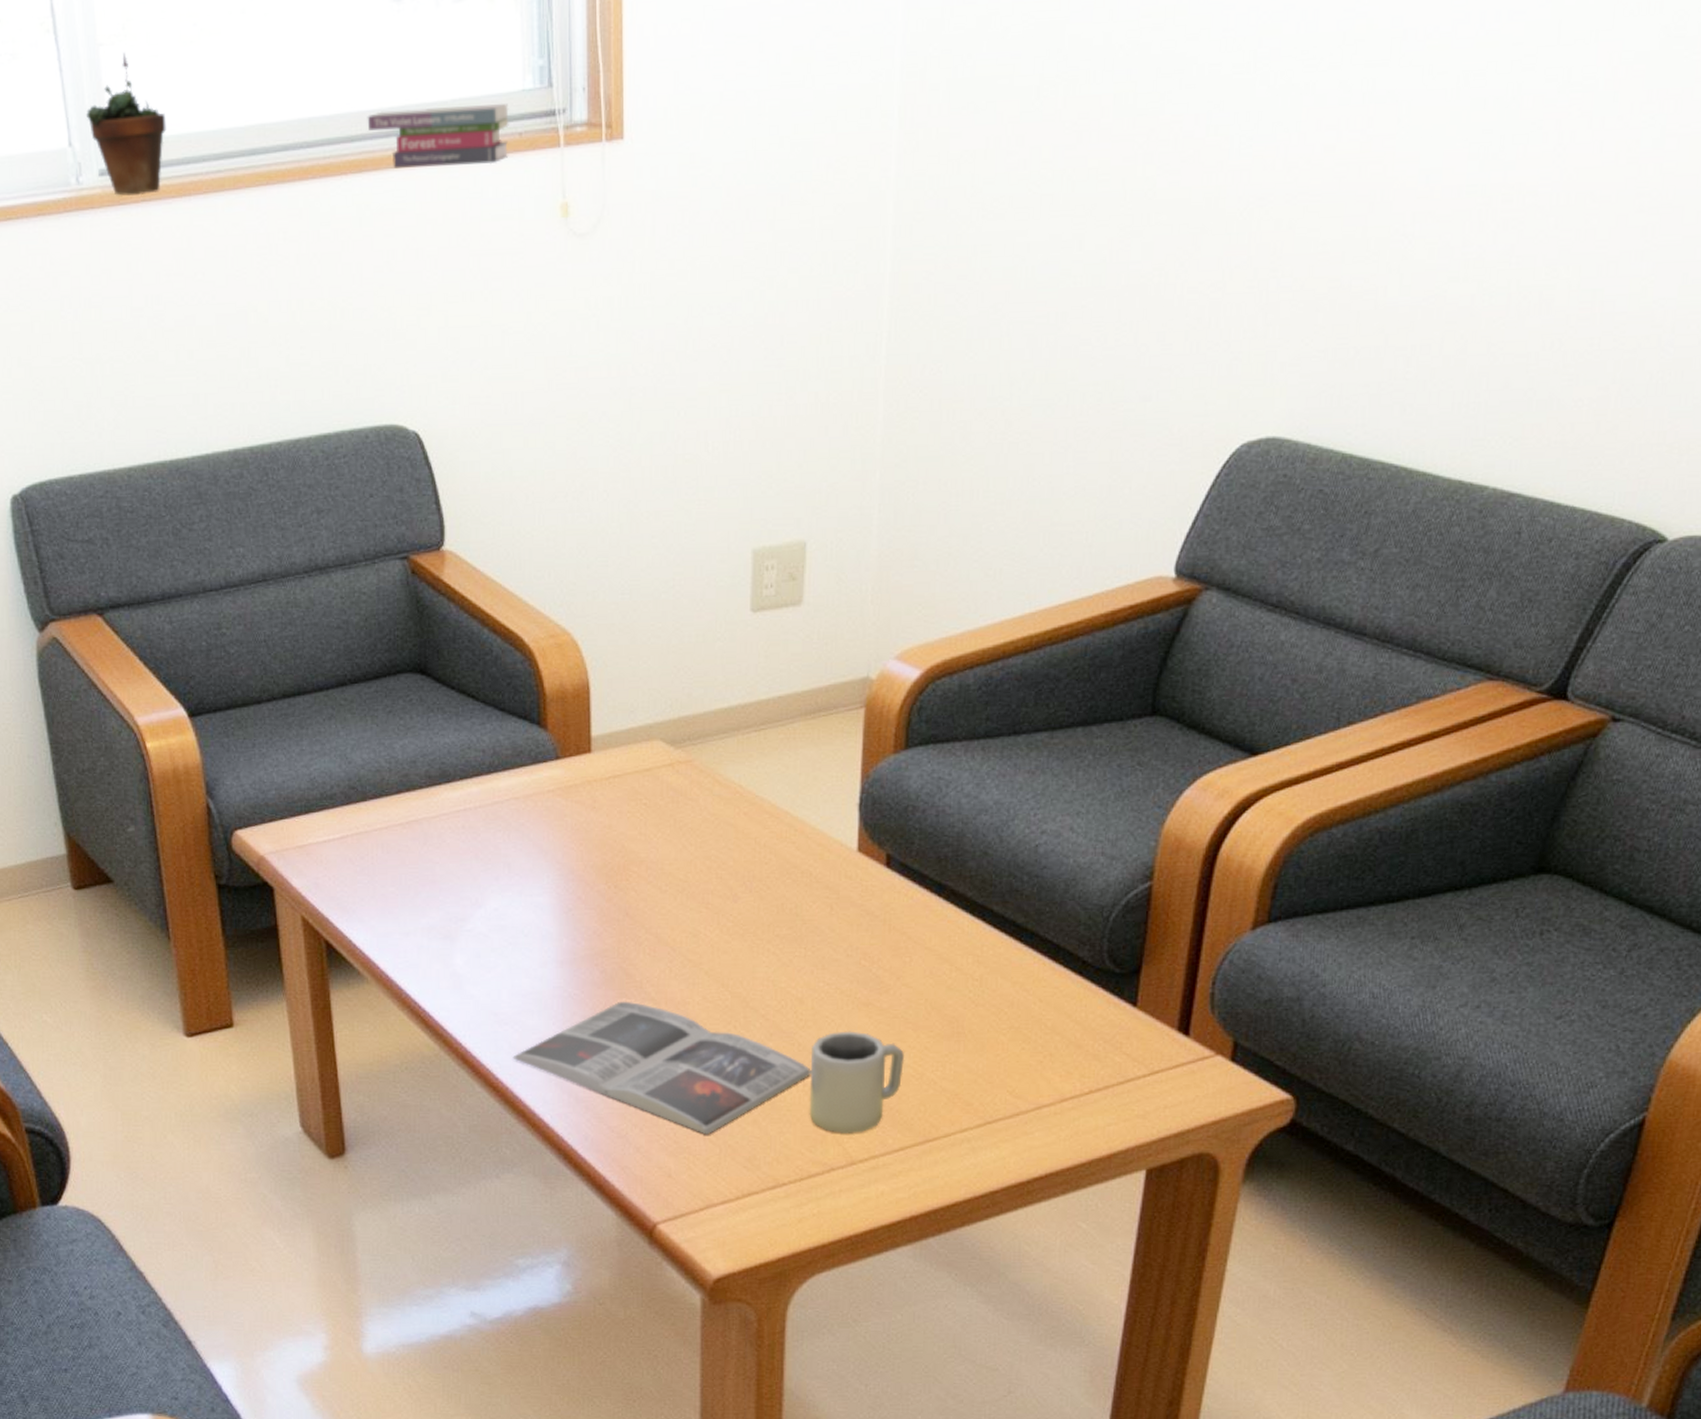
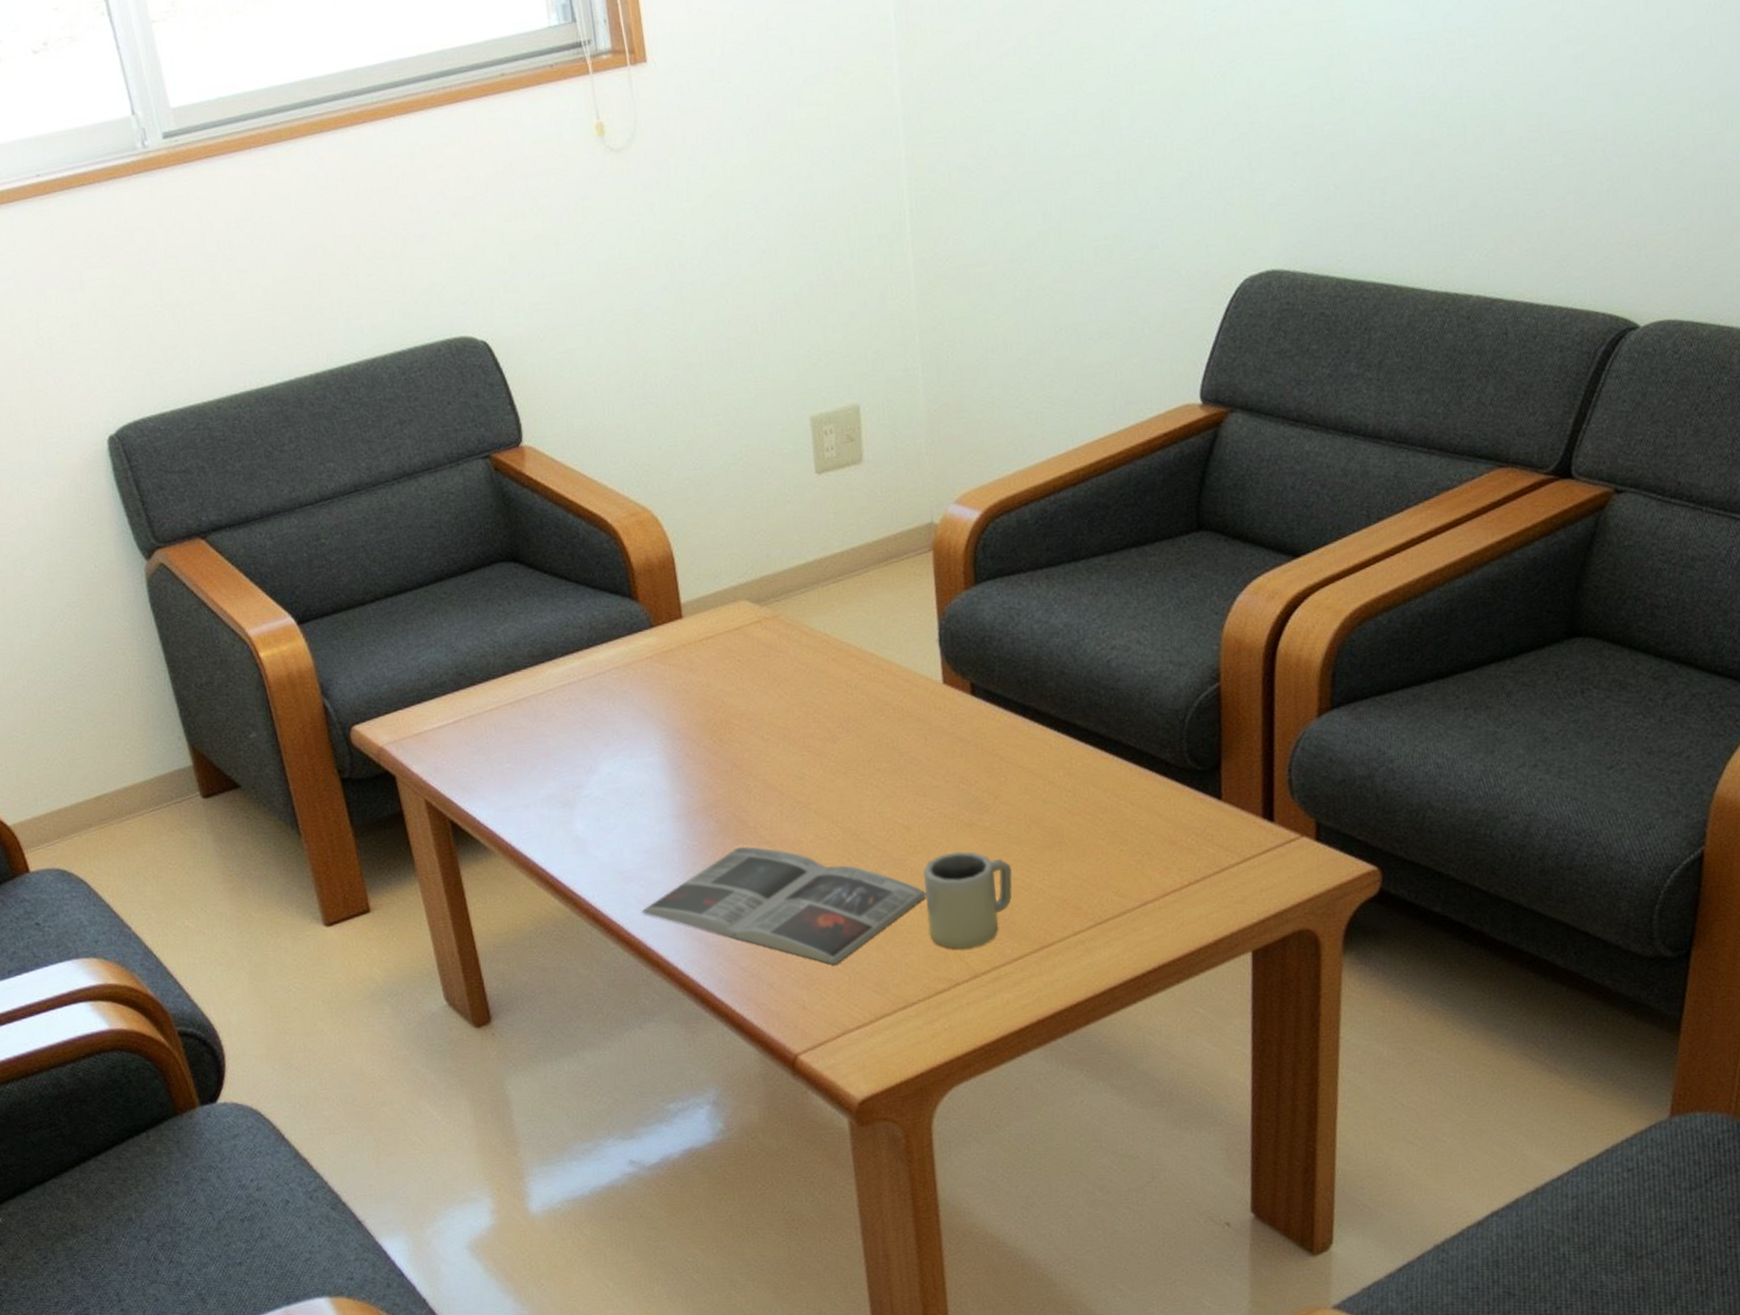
succulent plant: present [85,52,167,197] -> none [145,26,222,156]
books: present [367,104,509,168] -> none [408,40,543,107]

